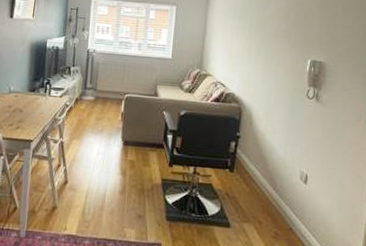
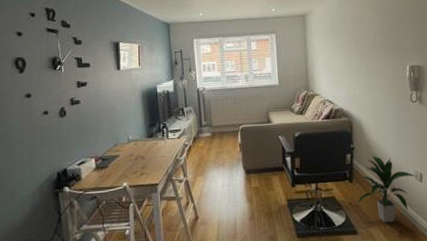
indoor plant: none [233,148,301,222] -> present [356,156,416,223]

